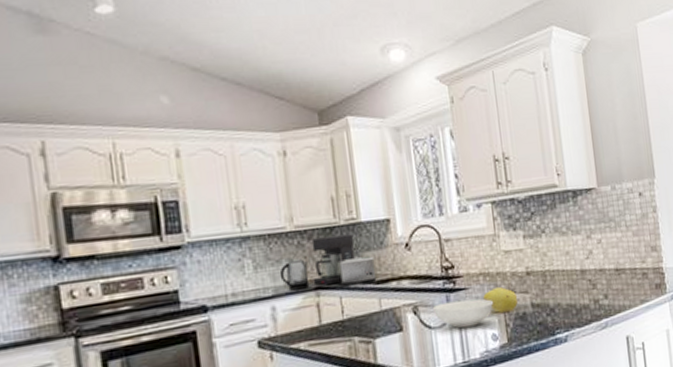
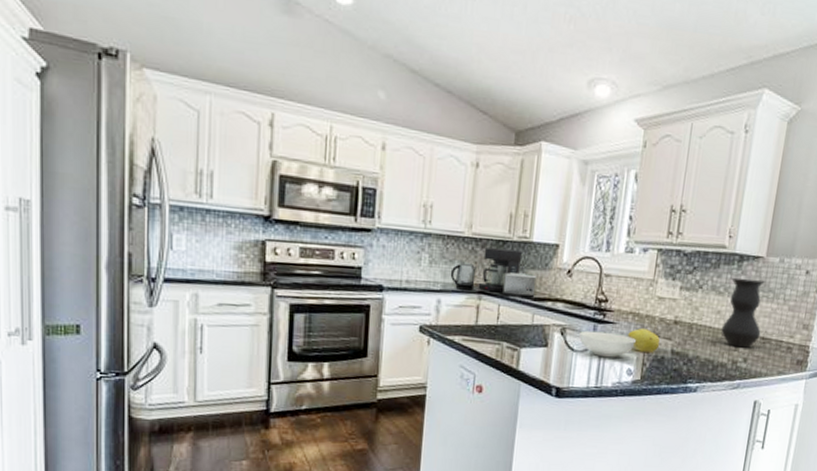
vase: none [570,212,614,286] -> present [721,278,765,348]

